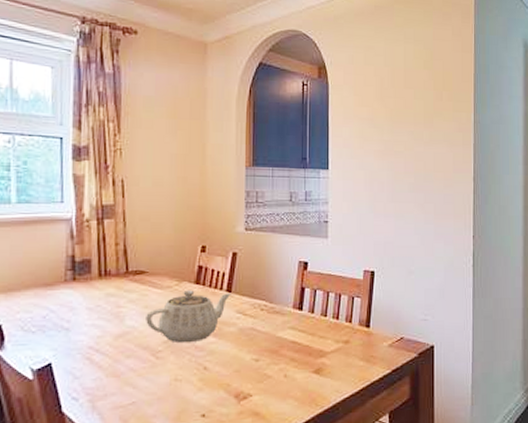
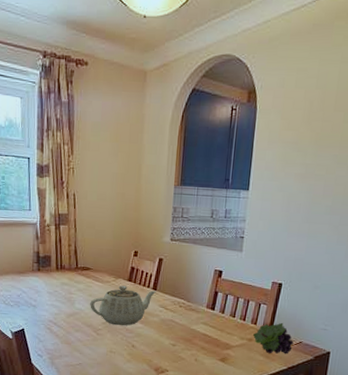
fruit: none [350,316,394,357] -> present [253,322,293,355]

